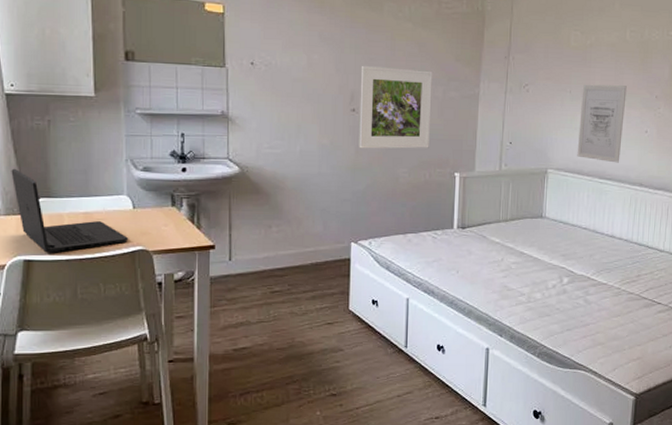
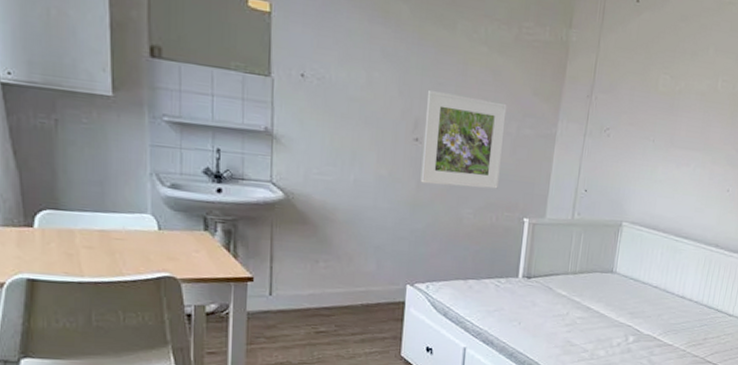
laptop: present [11,168,129,253] -> none [9,172,154,274]
wall art: present [577,84,627,163] -> none [654,133,713,221]

